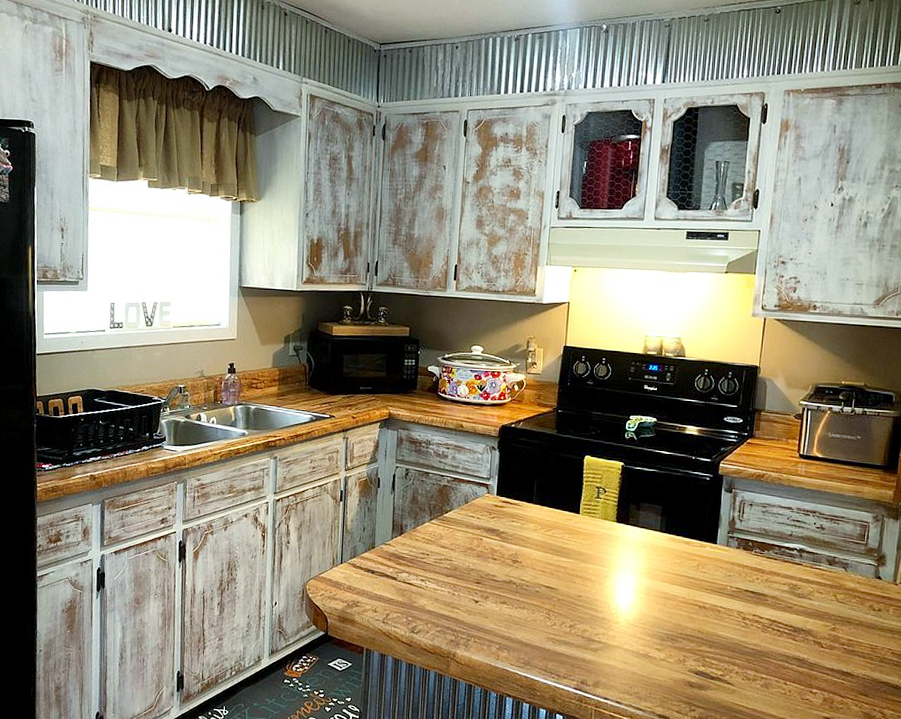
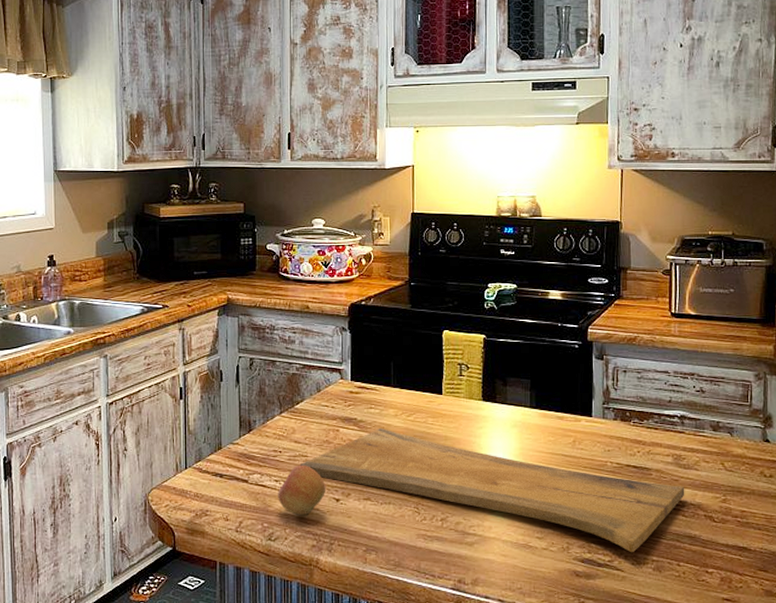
fruit: none [423,567,466,613] -> present [278,464,325,515]
cutting board: none [444,540,798,670] -> present [299,428,685,553]

